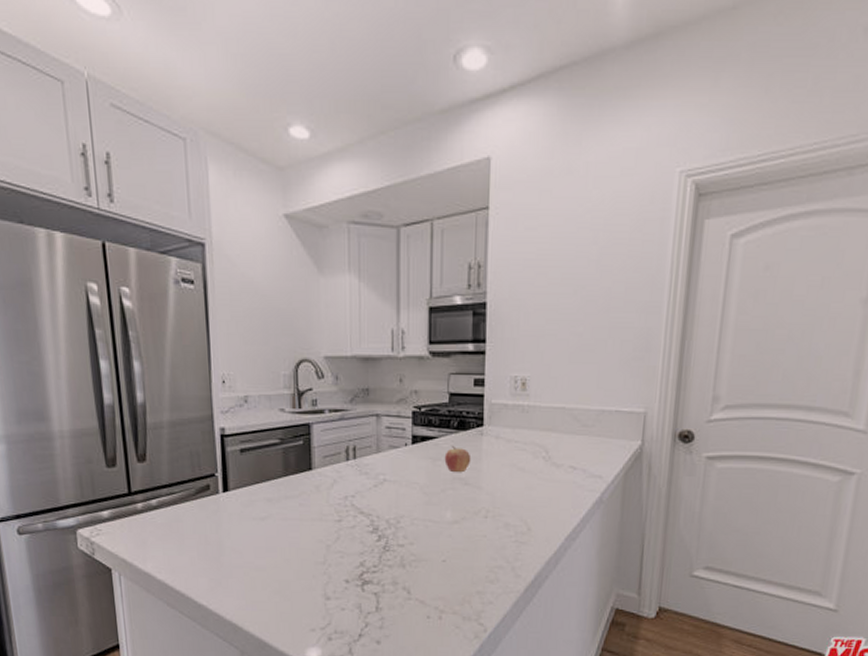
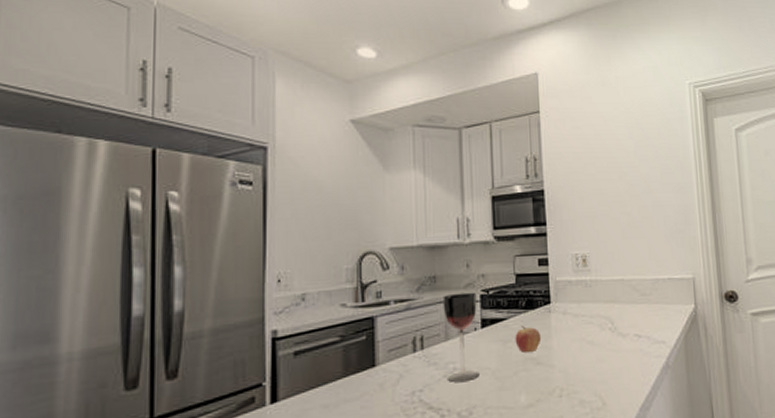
wineglass: none [375,407,409,492] -> present [443,292,479,382]

